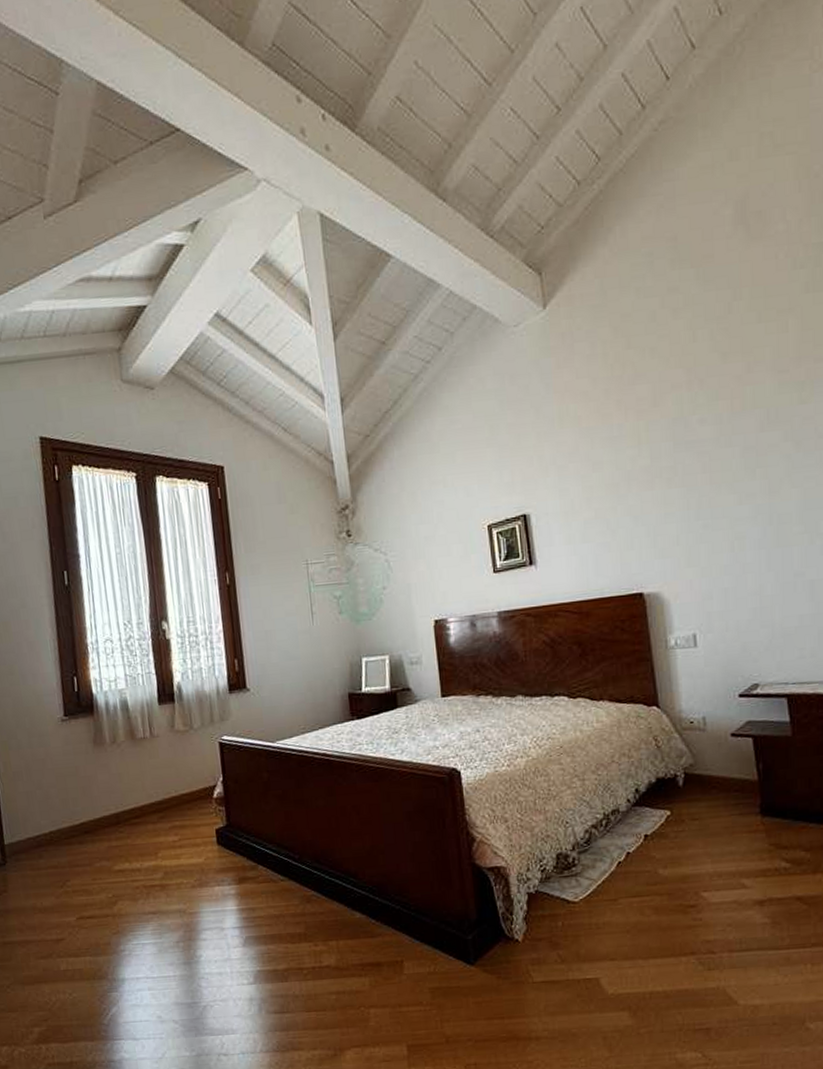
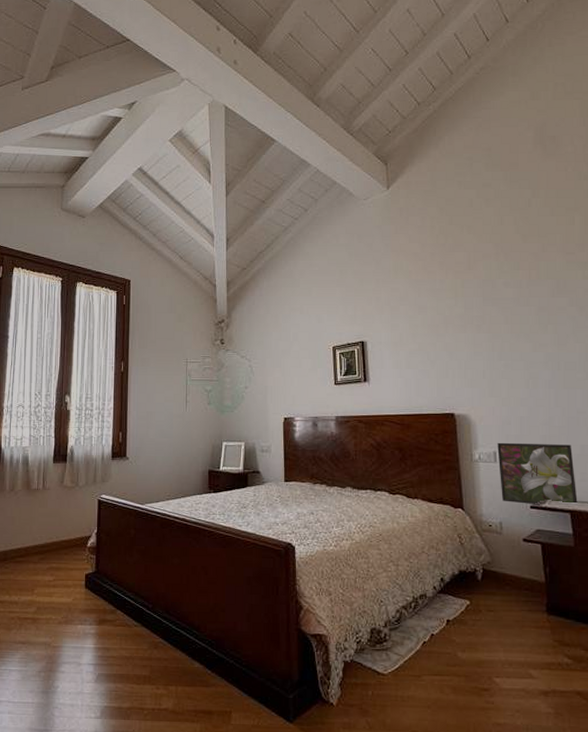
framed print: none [697,616,796,693] -> present [497,442,578,505]

